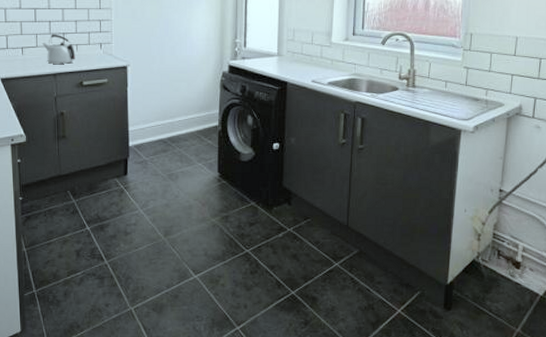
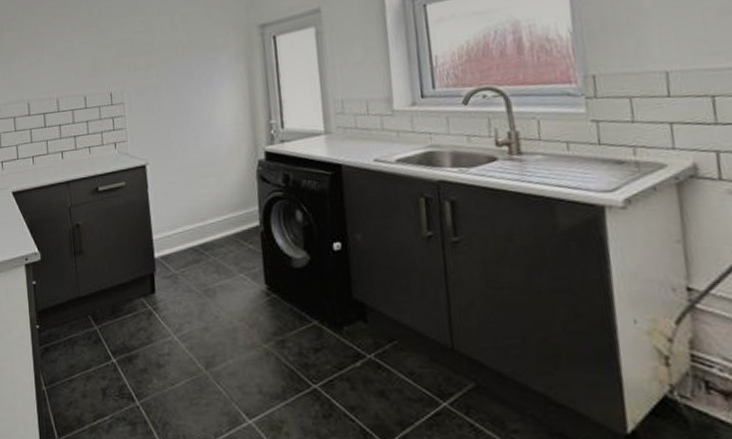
kettle: present [42,34,76,65] -> none [53,138,89,172]

